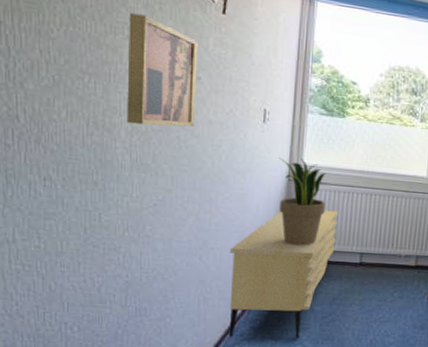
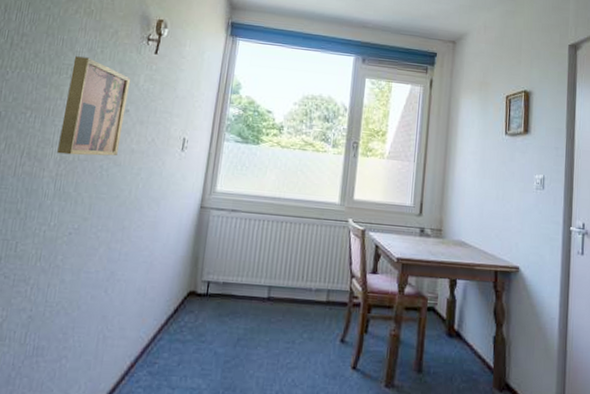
sideboard: present [228,210,338,338] -> none [124,238,248,387]
potted plant: present [278,157,326,246] -> none [189,185,238,278]

